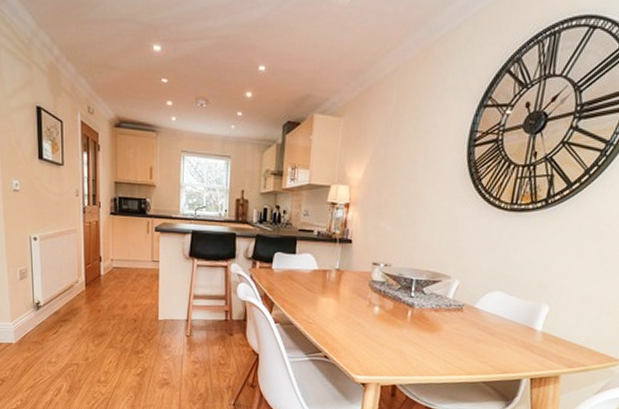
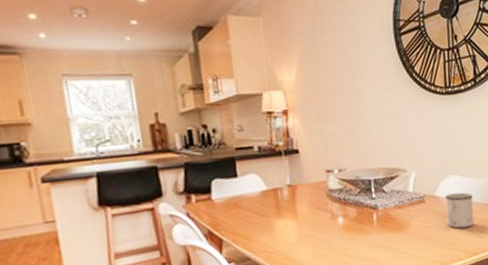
mug: none [481,308,515,345] -> present [444,192,474,229]

